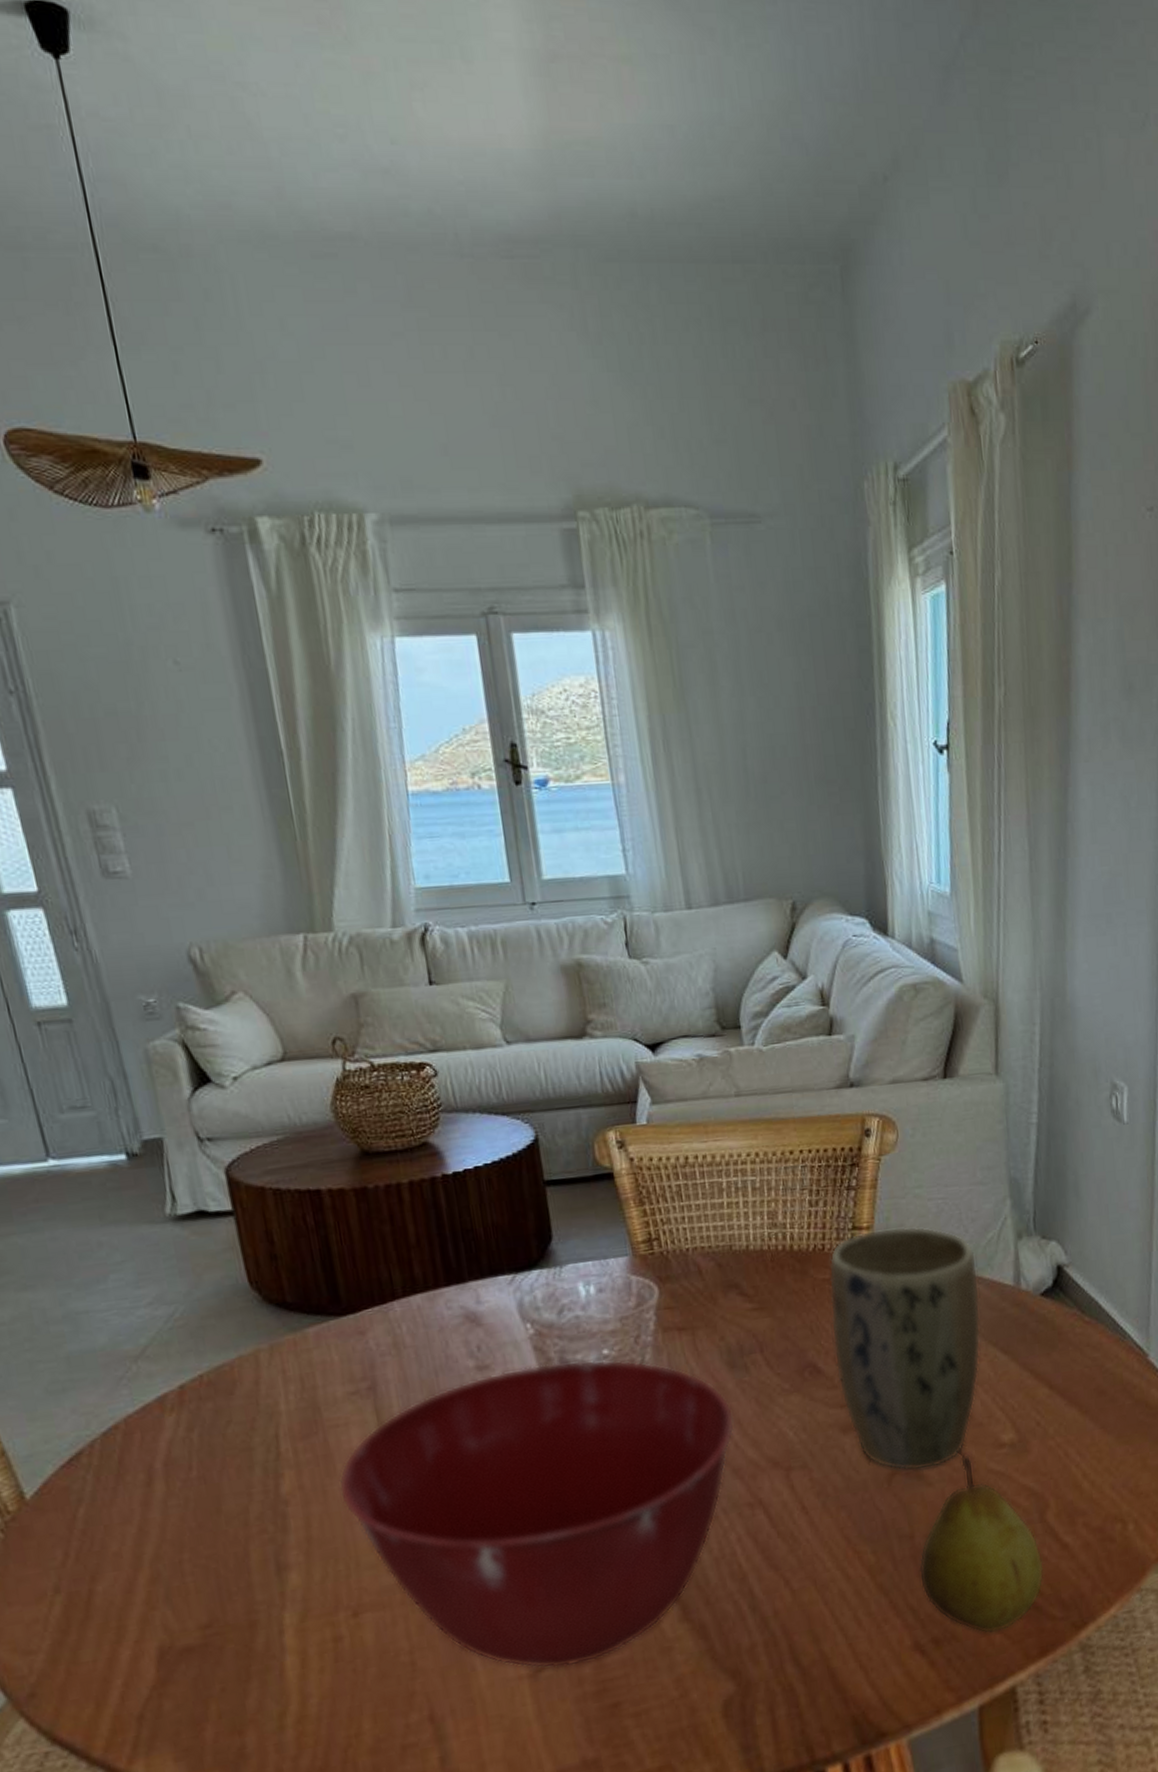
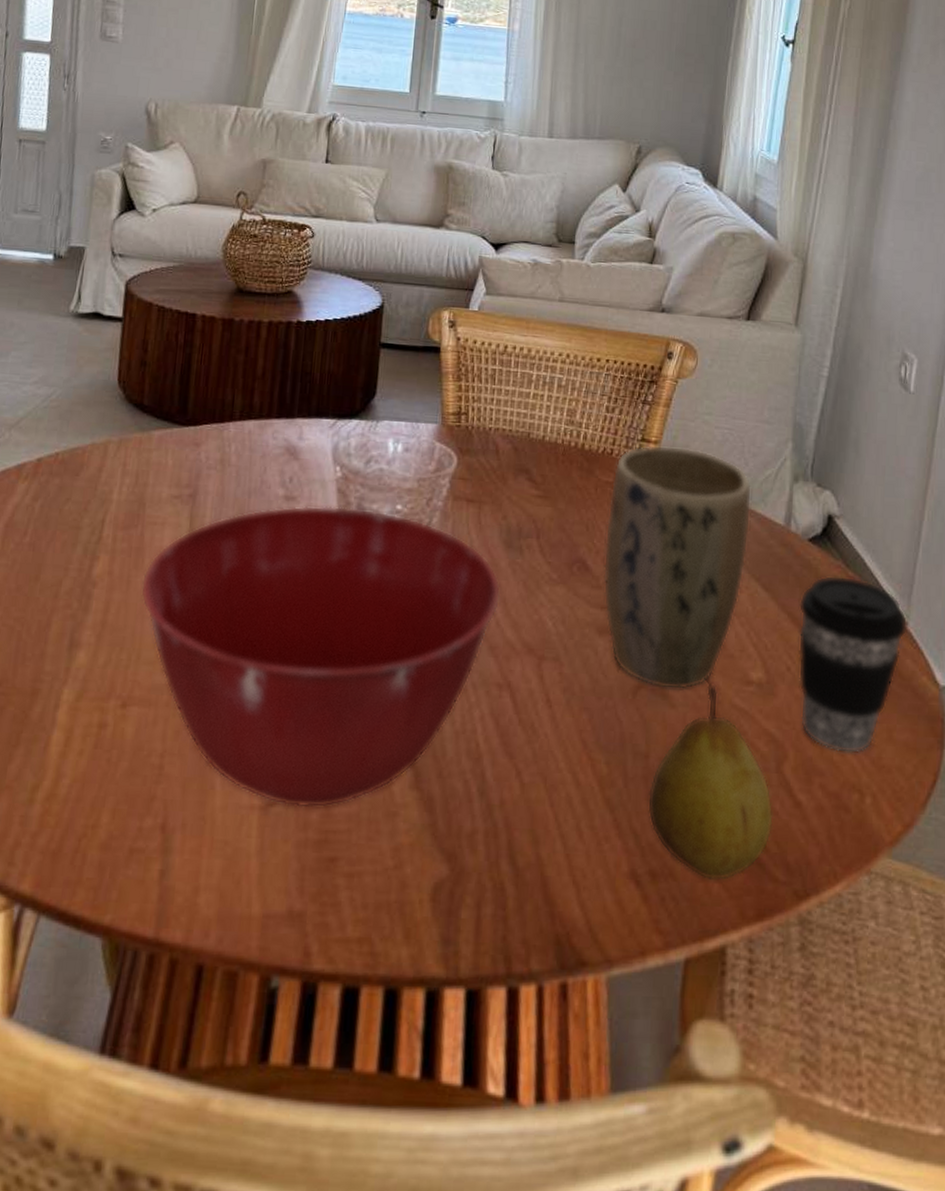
coffee cup: none [1039,1321,1149,1491] -> present [798,575,908,754]

